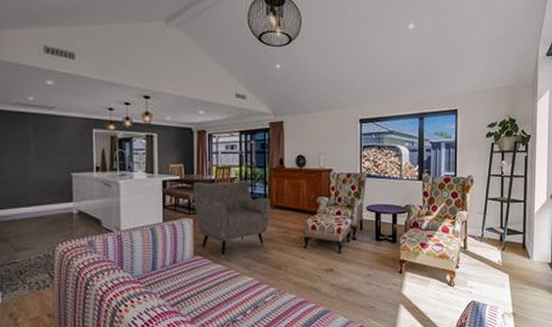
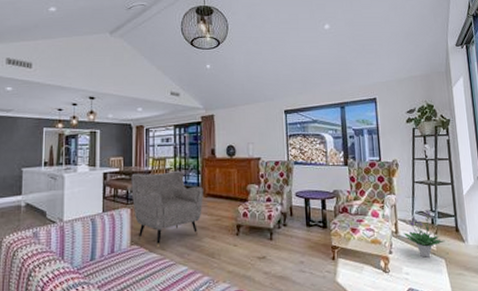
potted plant: none [472,227,511,272] -> present [404,210,445,258]

